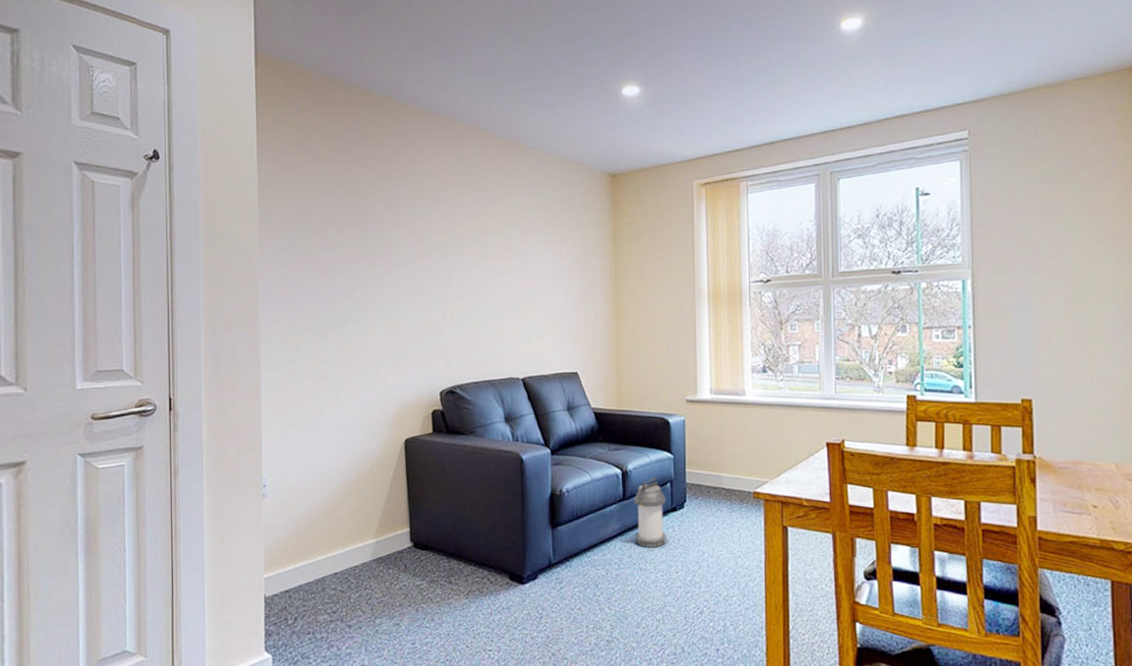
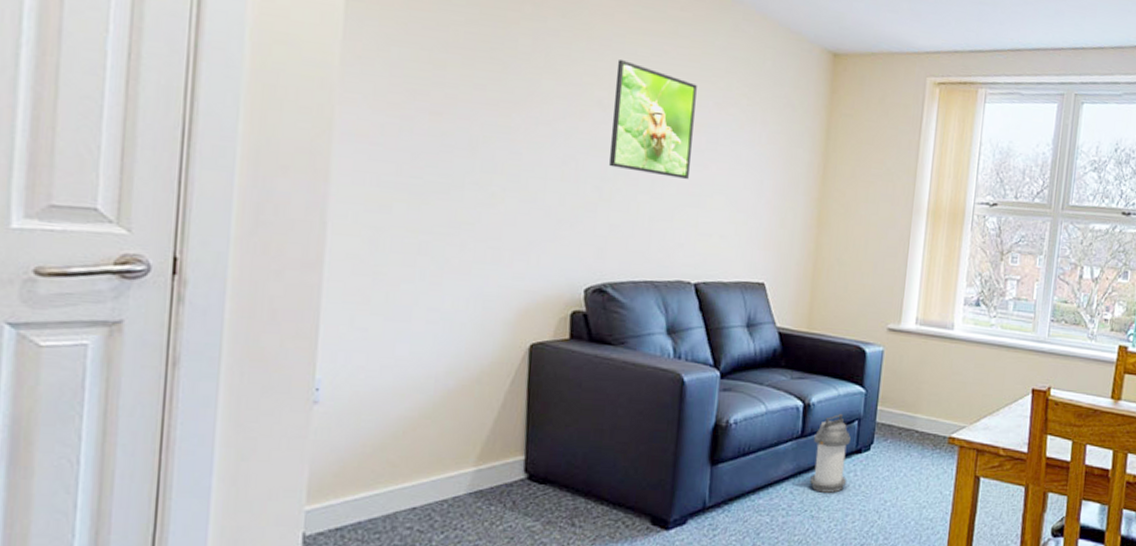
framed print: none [445,208,508,295] -> present [609,58,697,179]

